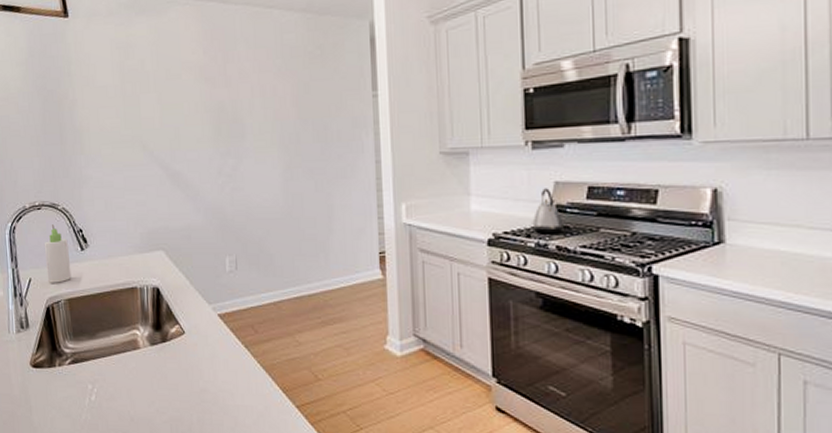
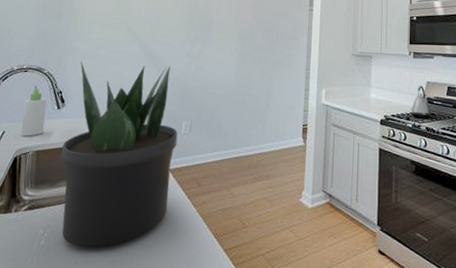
planter: none [94,189,223,404] -> present [60,61,178,248]

